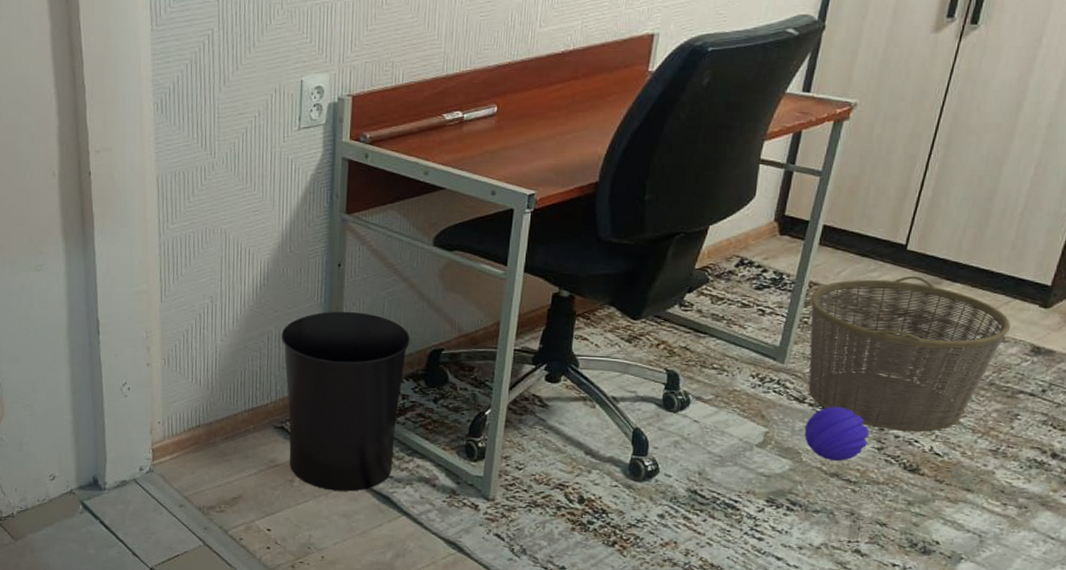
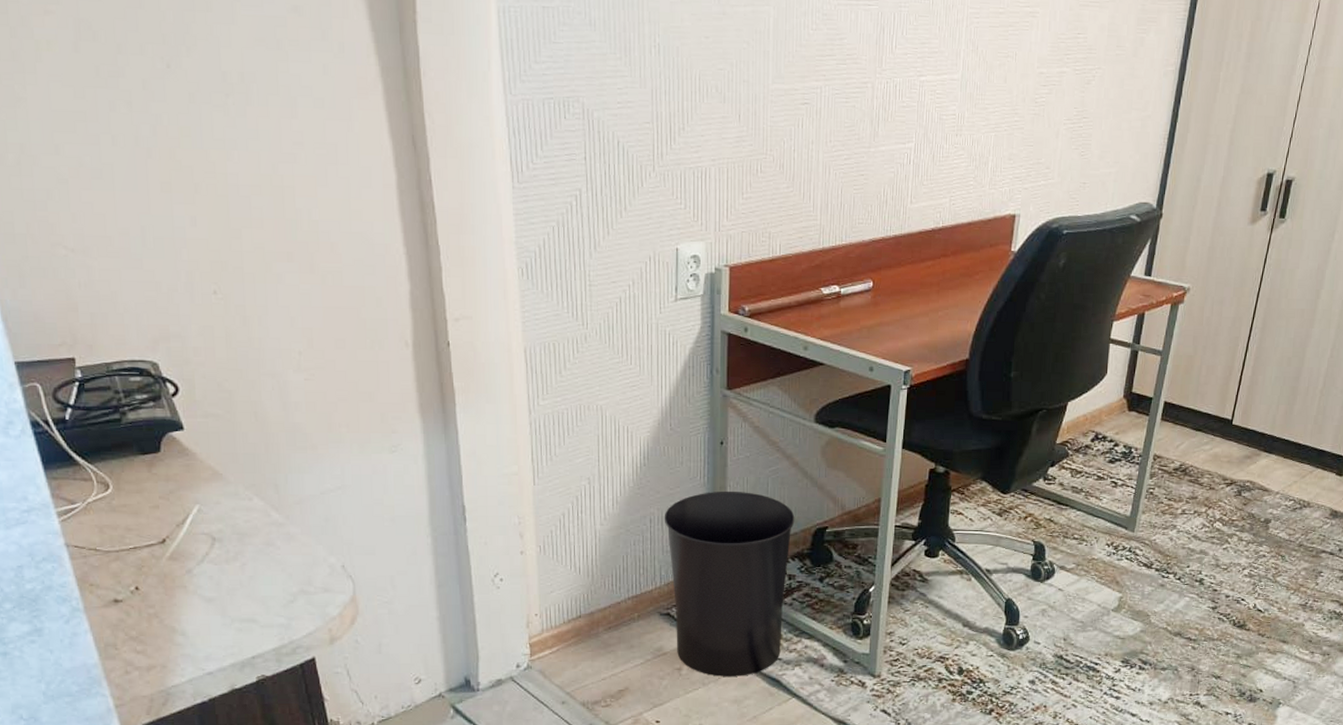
ball: present [804,407,870,462] -> none [1152,571,1205,622]
basket: present [808,276,1011,432] -> none [1154,449,1315,591]

